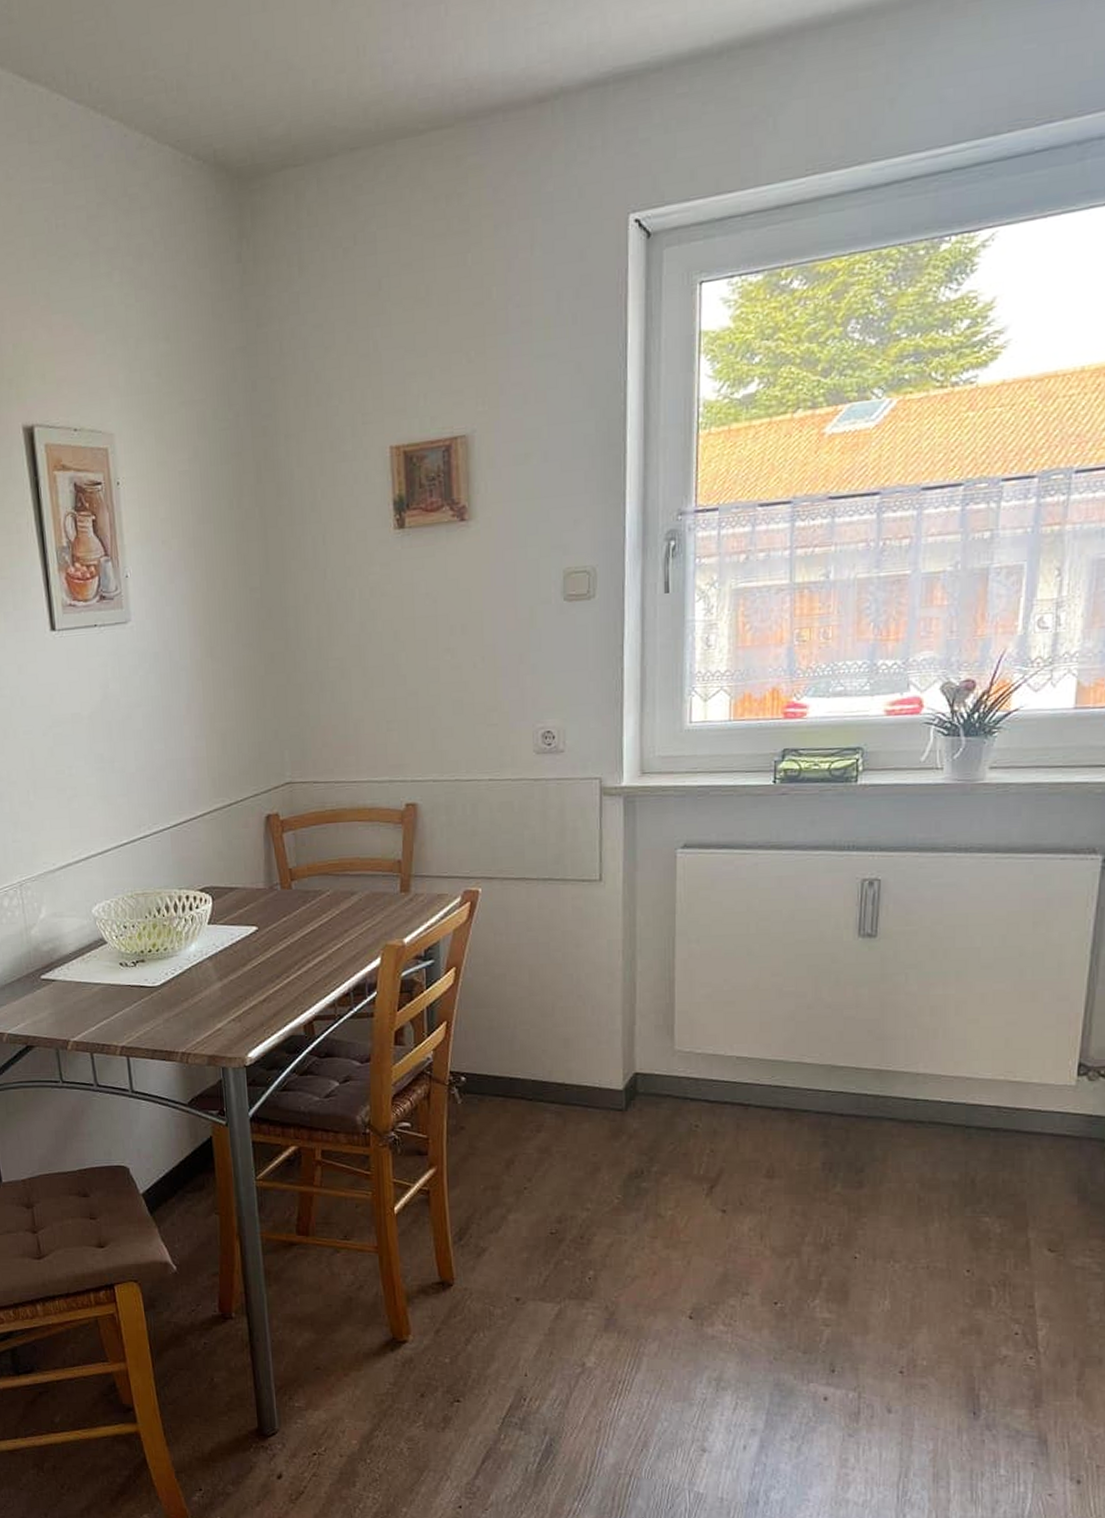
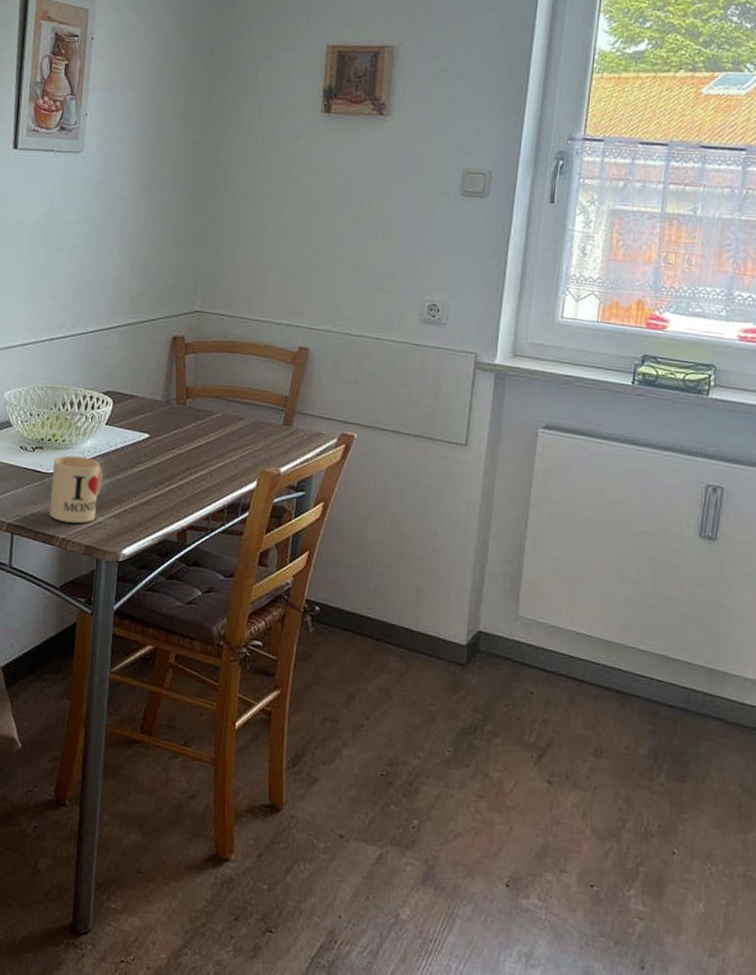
mug: none [158,963,215,1035] -> present [49,455,103,524]

